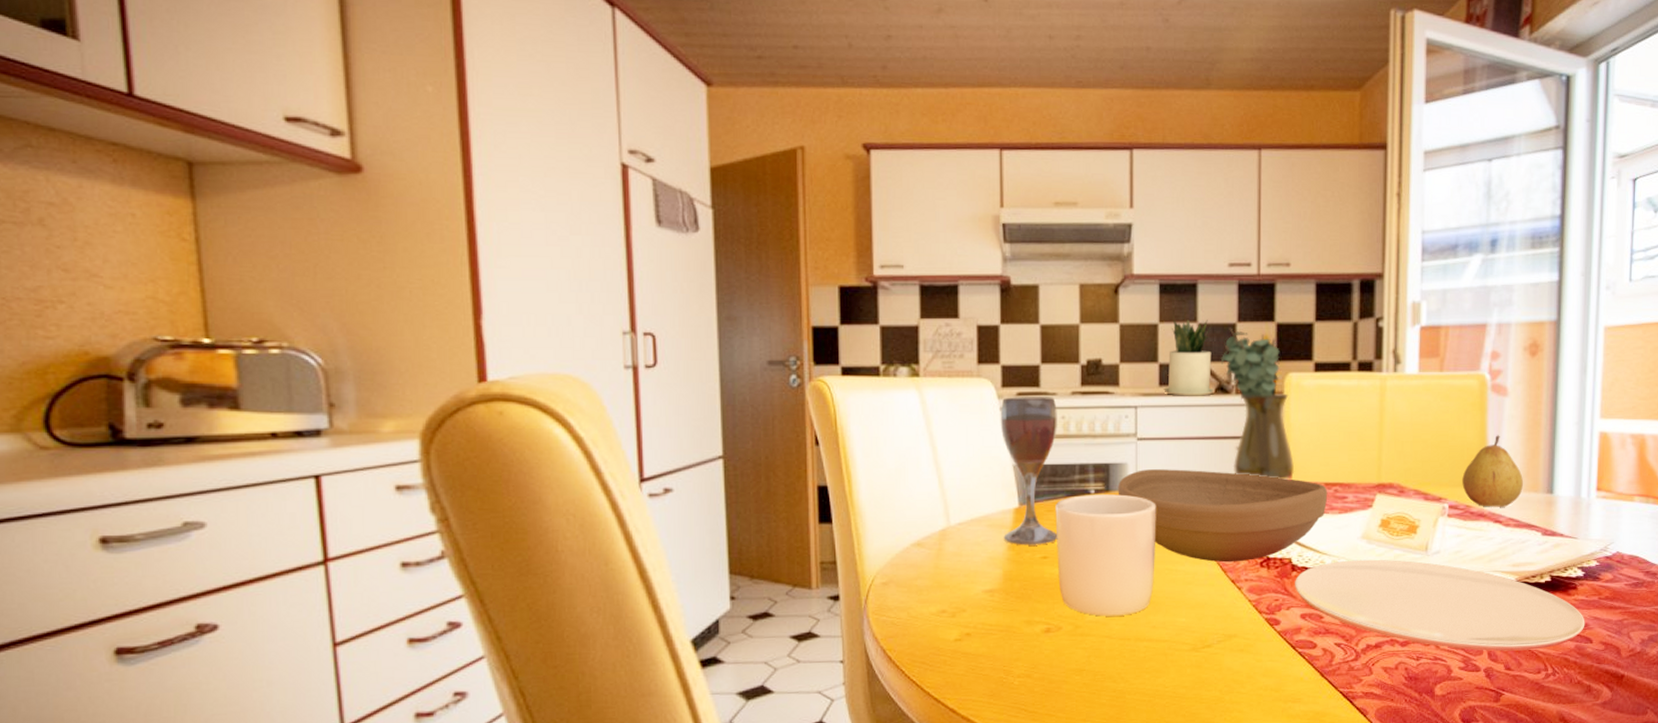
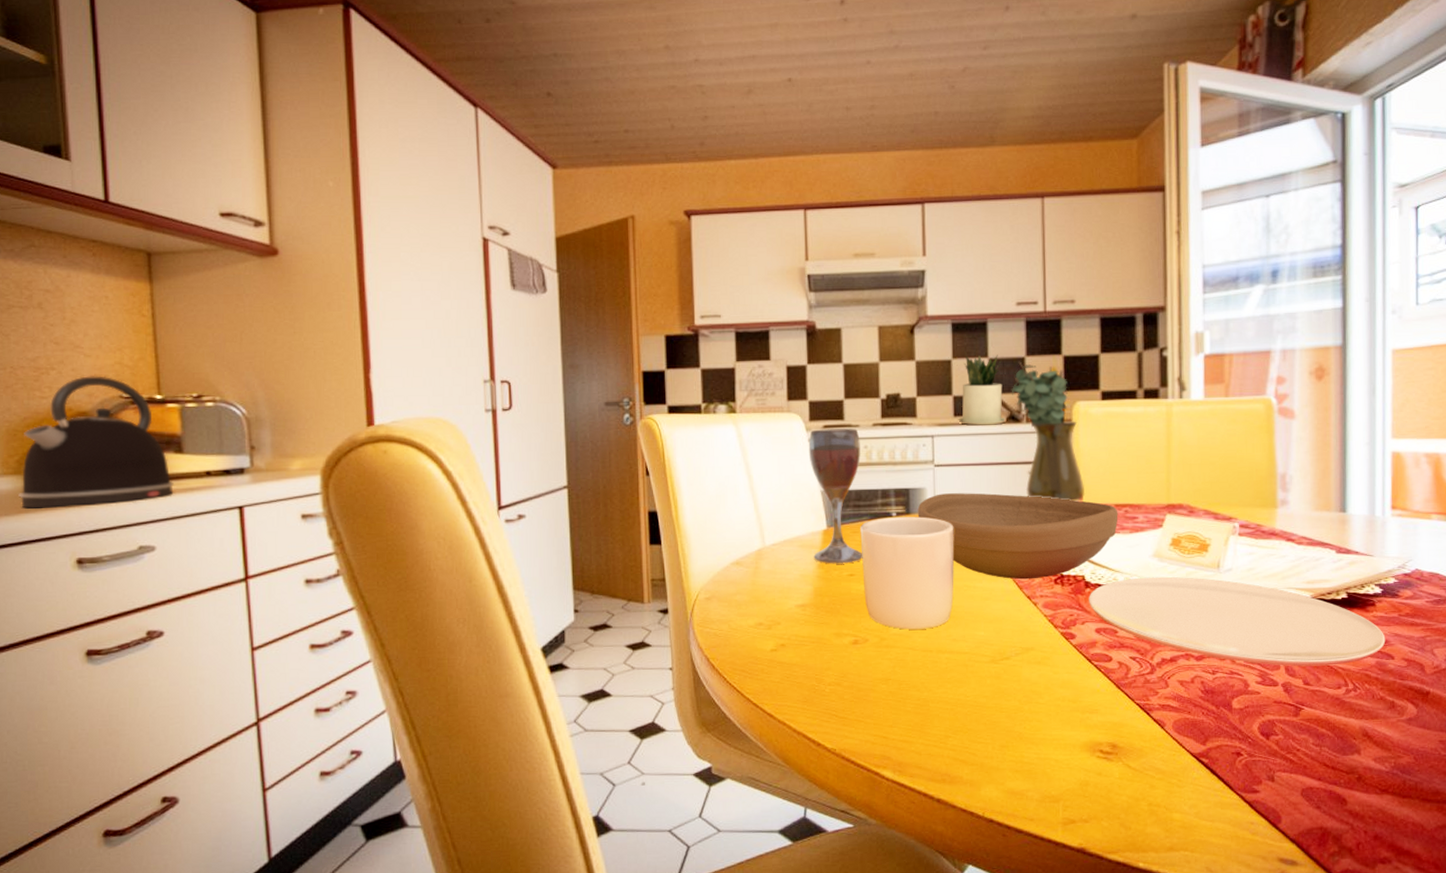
kettle: none [17,312,229,476] -> present [18,376,174,509]
fruit: present [1462,435,1523,507] -> none [1252,456,1315,526]

